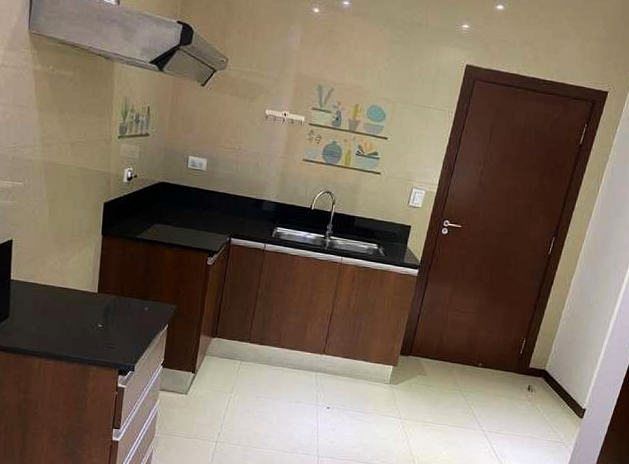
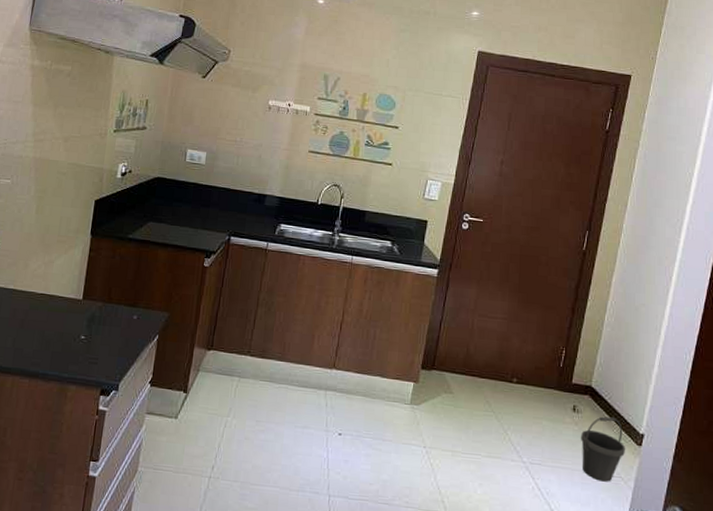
bucket: none [532,394,570,446] -> present [580,416,626,482]

